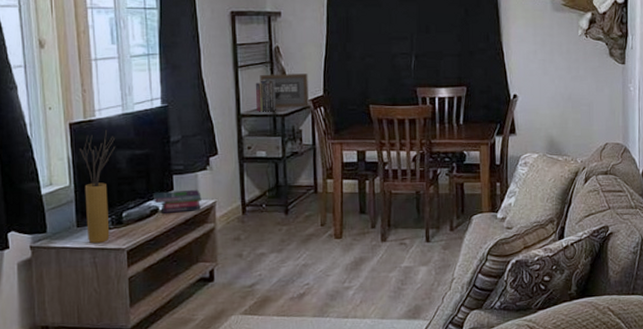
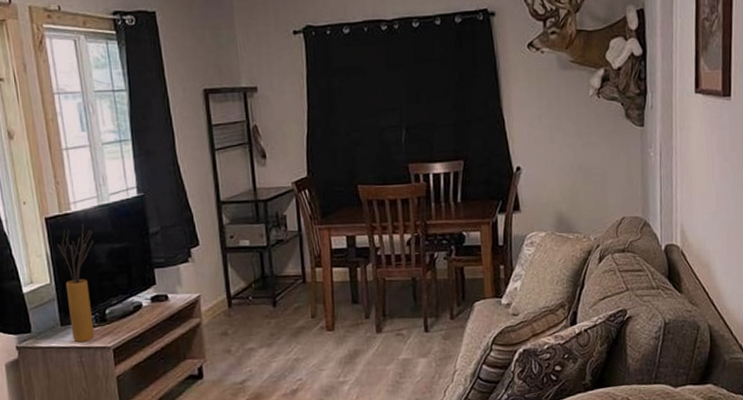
books: present [152,189,202,213] -> none [135,283,185,309]
books: present [255,80,276,112] -> none [234,162,258,198]
picture frame: present [260,73,309,108] -> none [238,154,292,193]

